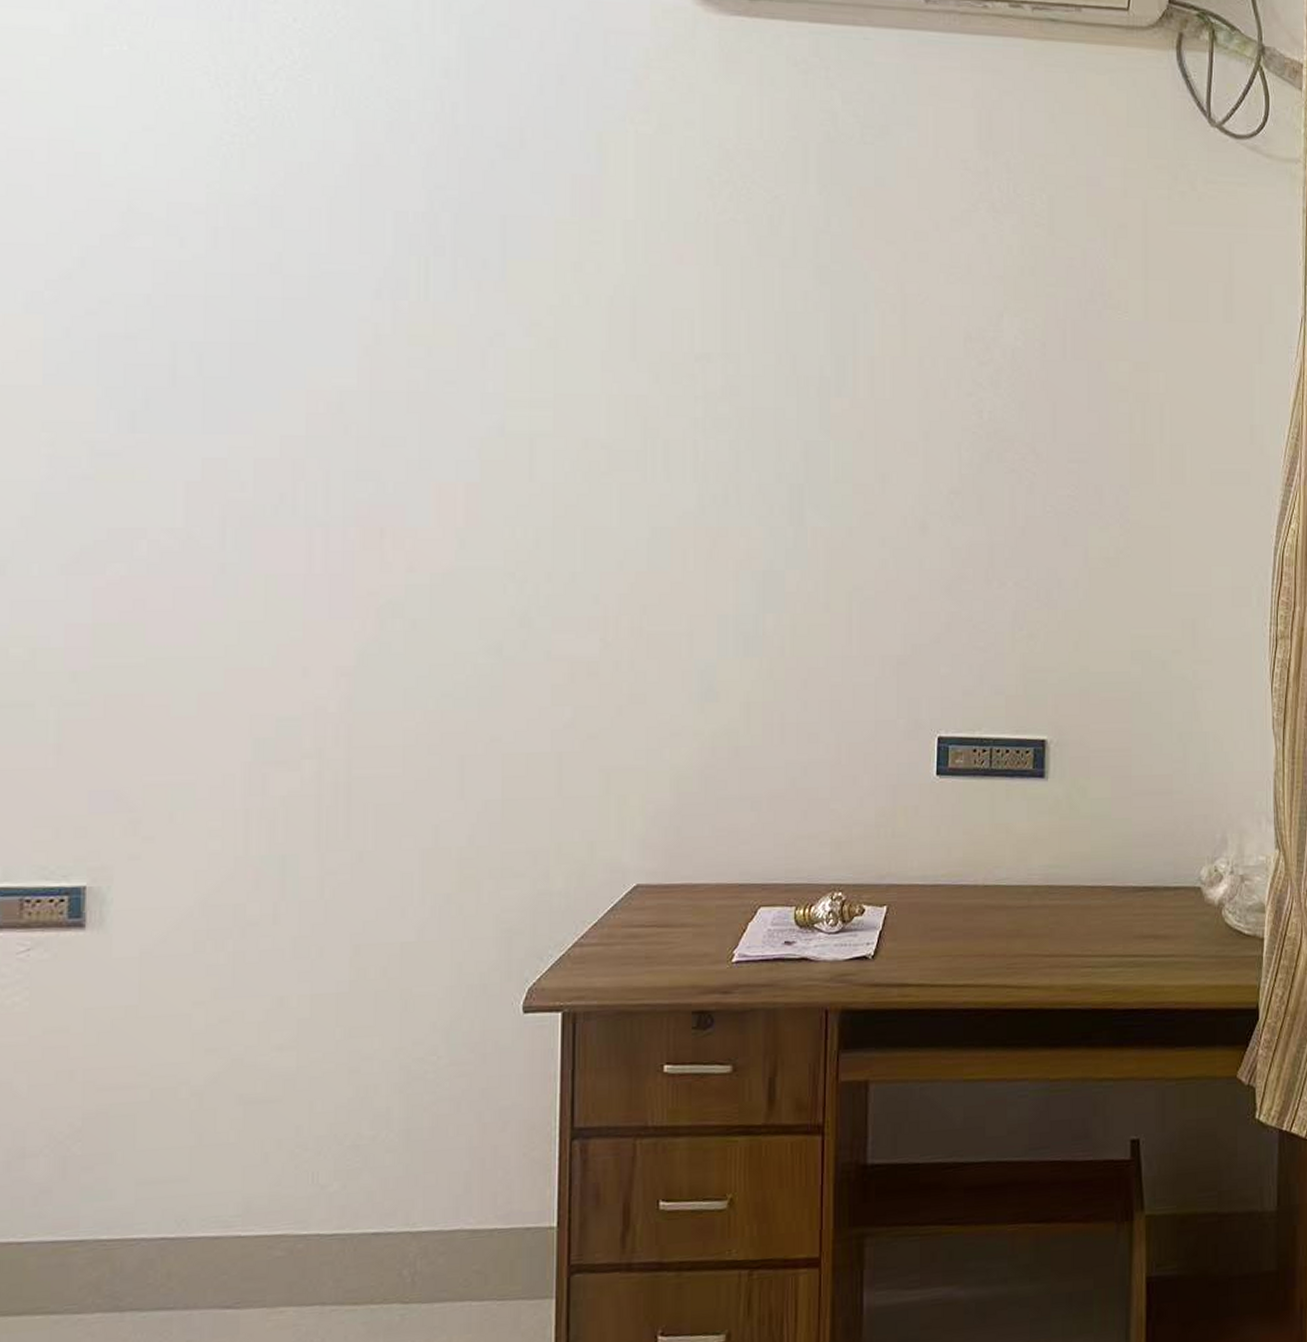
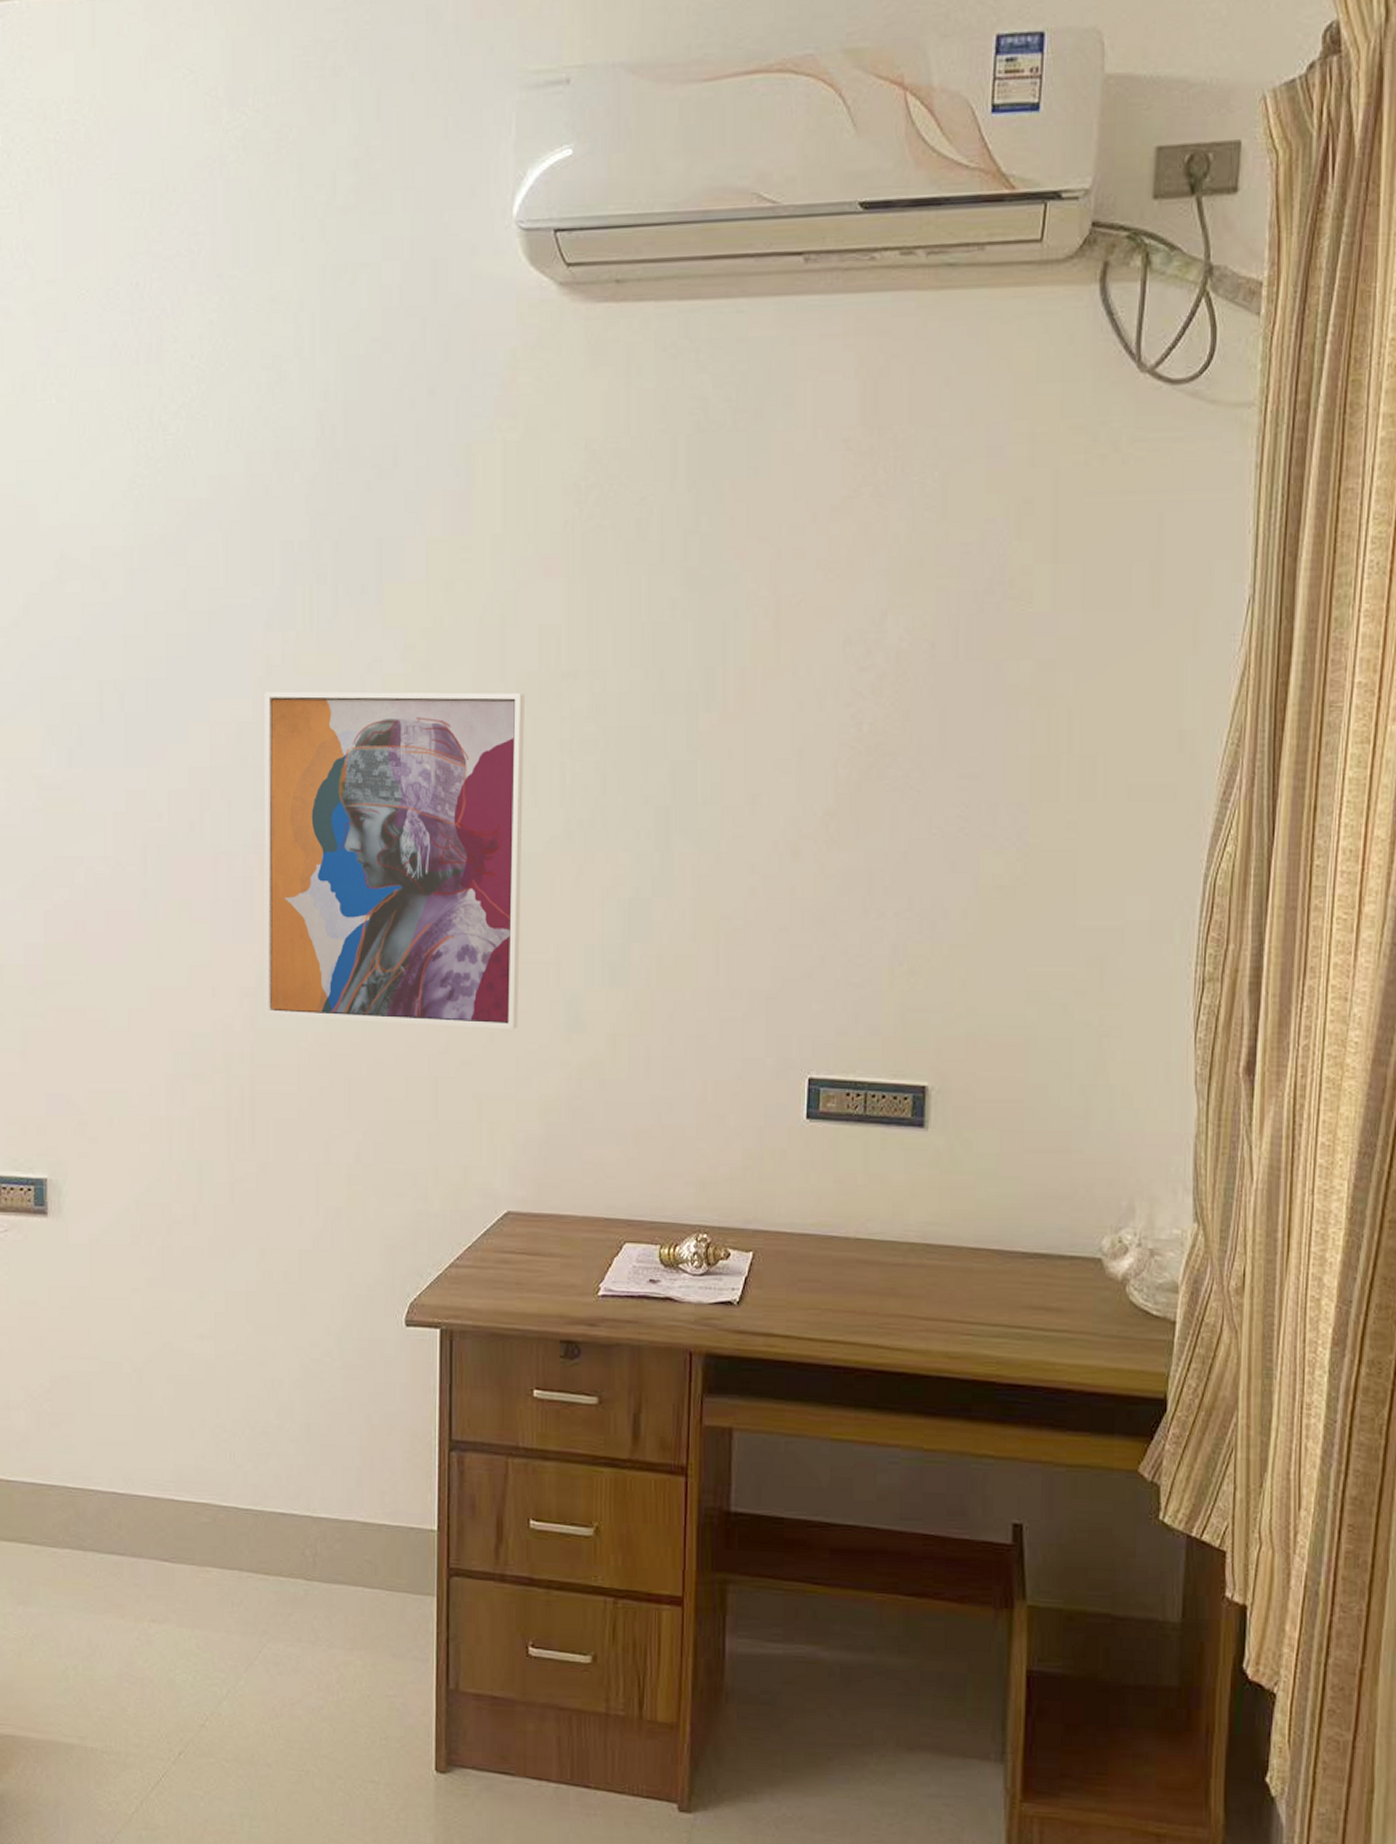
wall art: none [364,361,657,702] -> present [263,691,525,1030]

